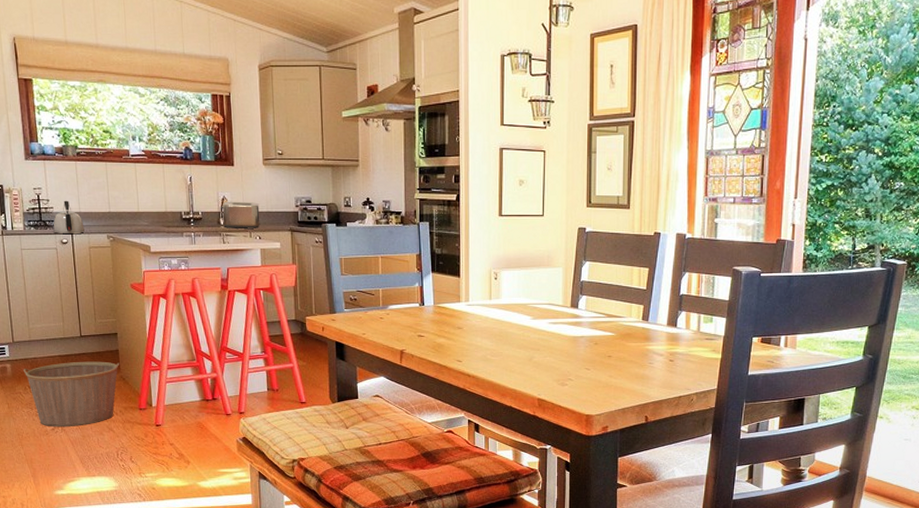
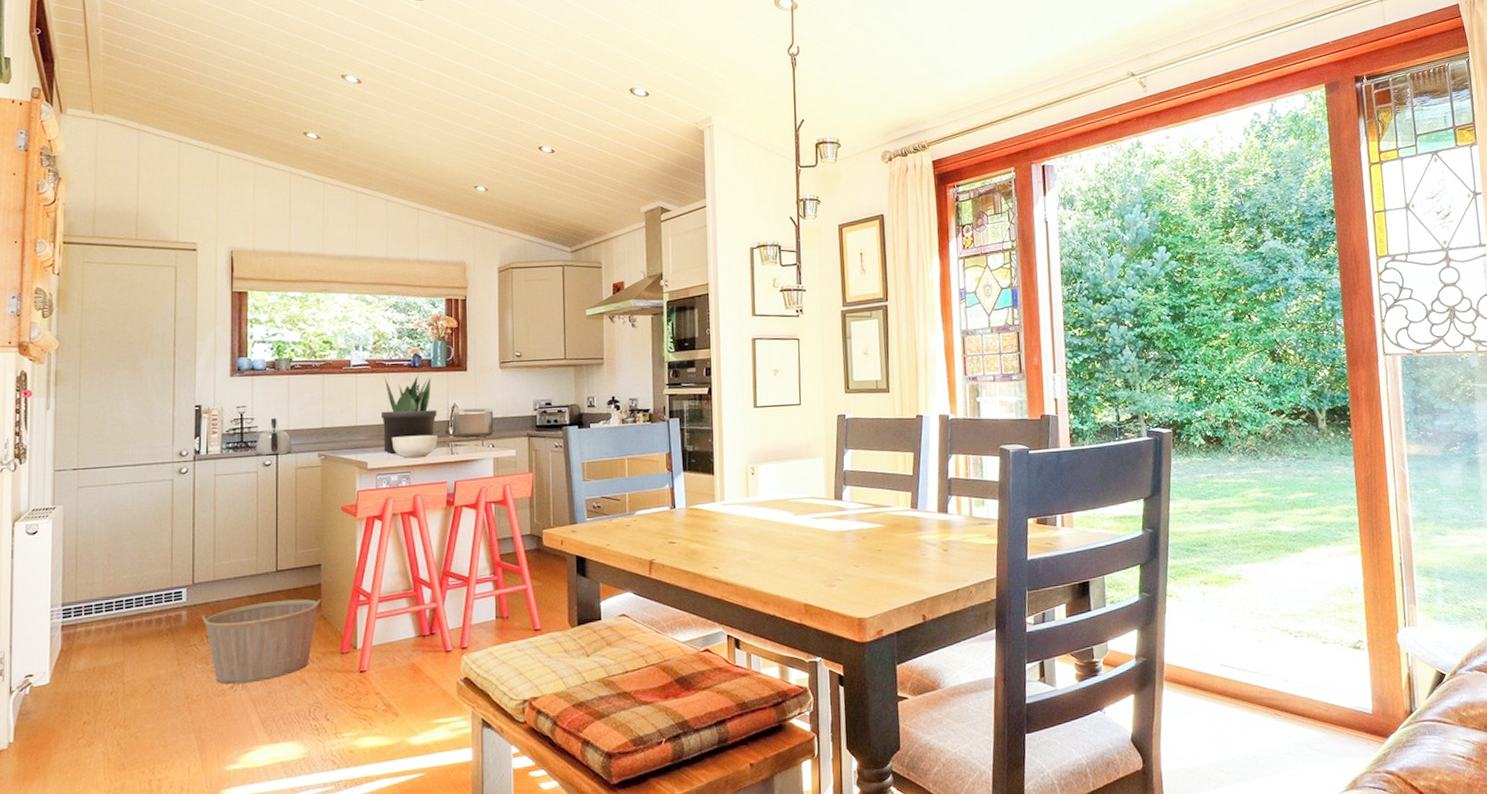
planter: none [159,166,209,240] -> present [380,375,437,455]
bowl: none [170,224,211,245] -> present [391,434,438,459]

